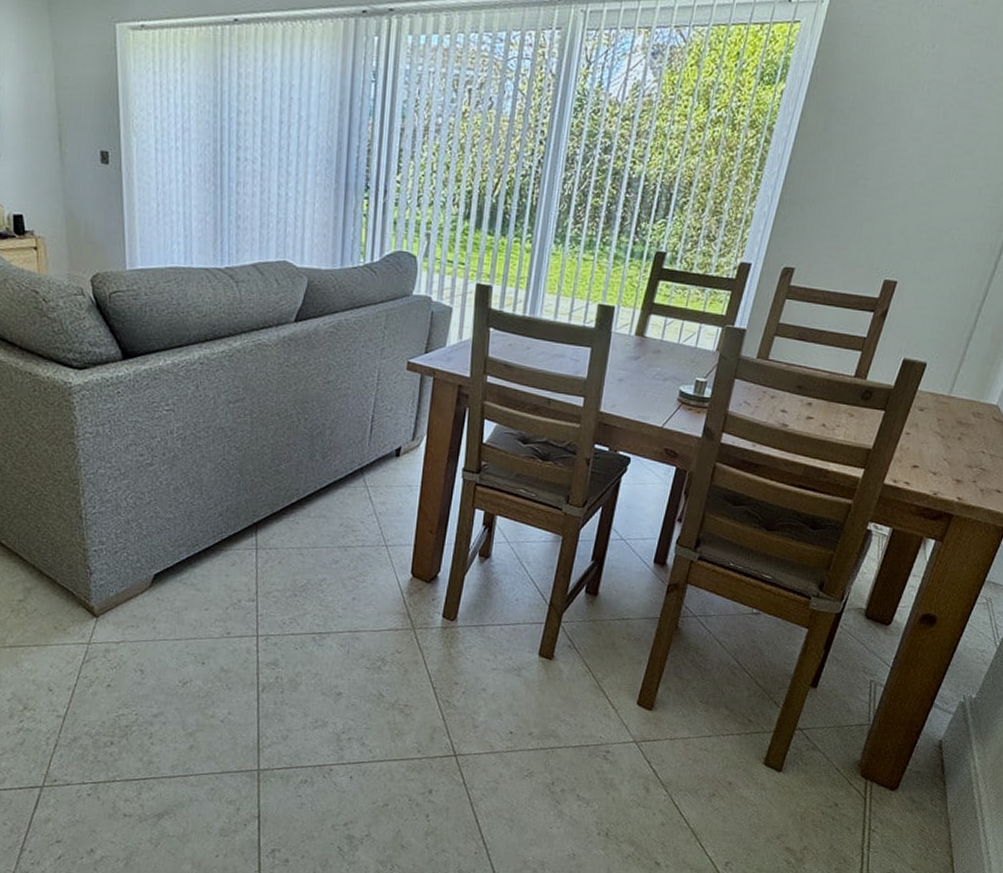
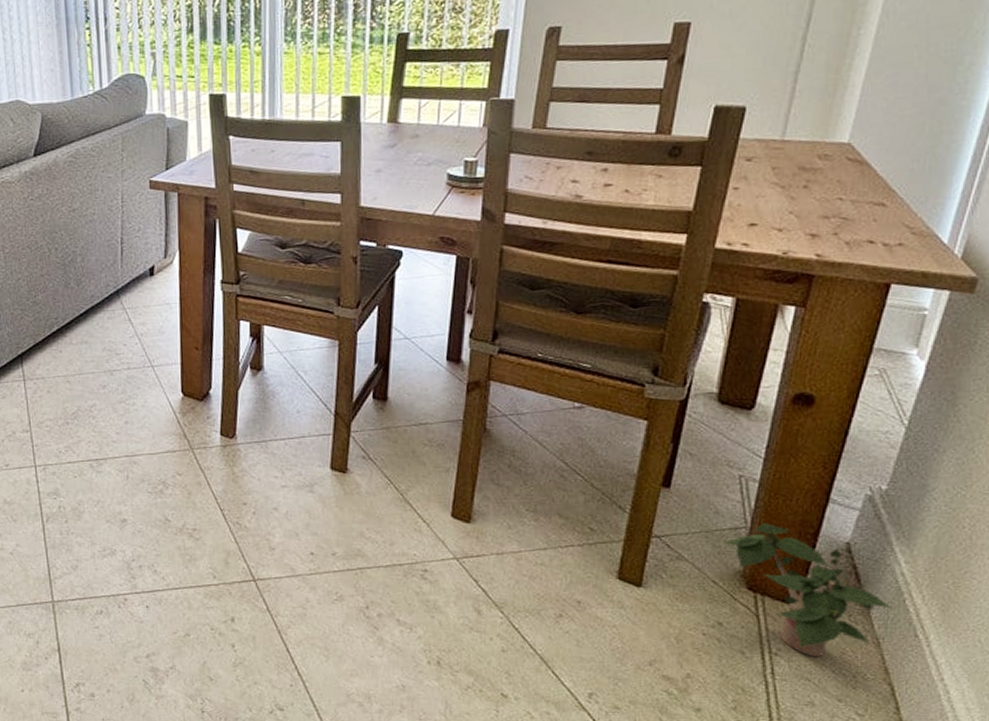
potted plant: none [849,721,964,833] -> present [723,522,894,656]

